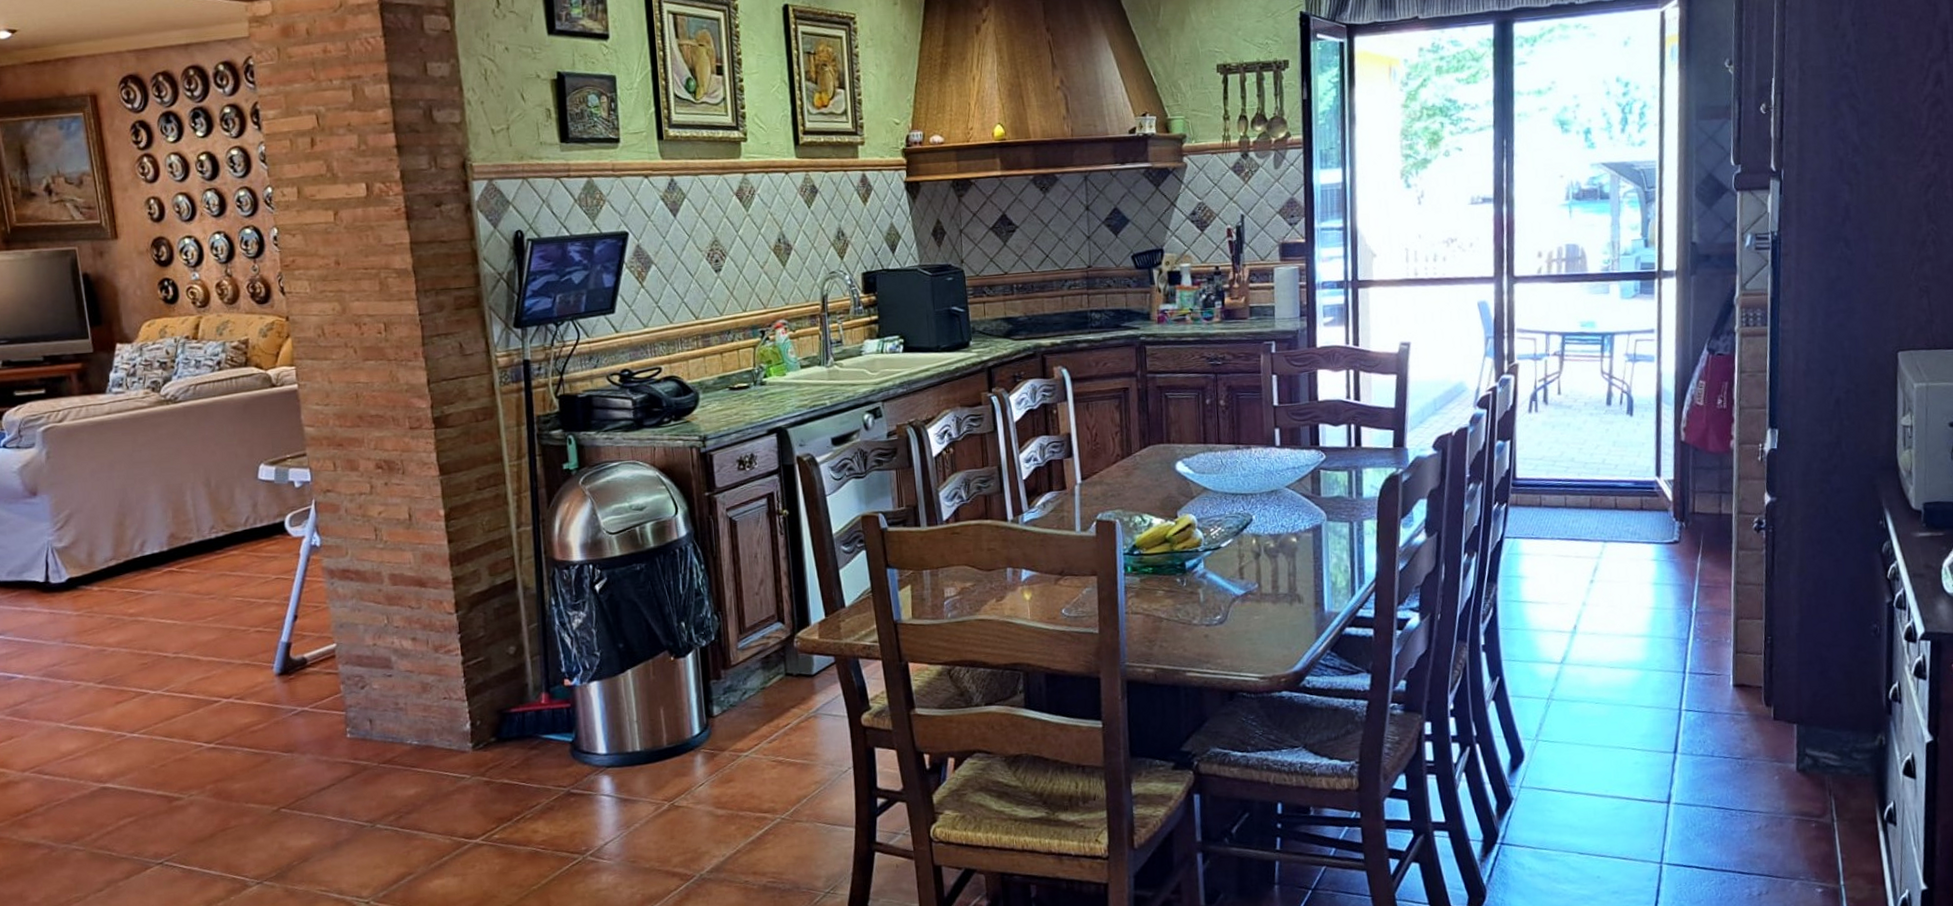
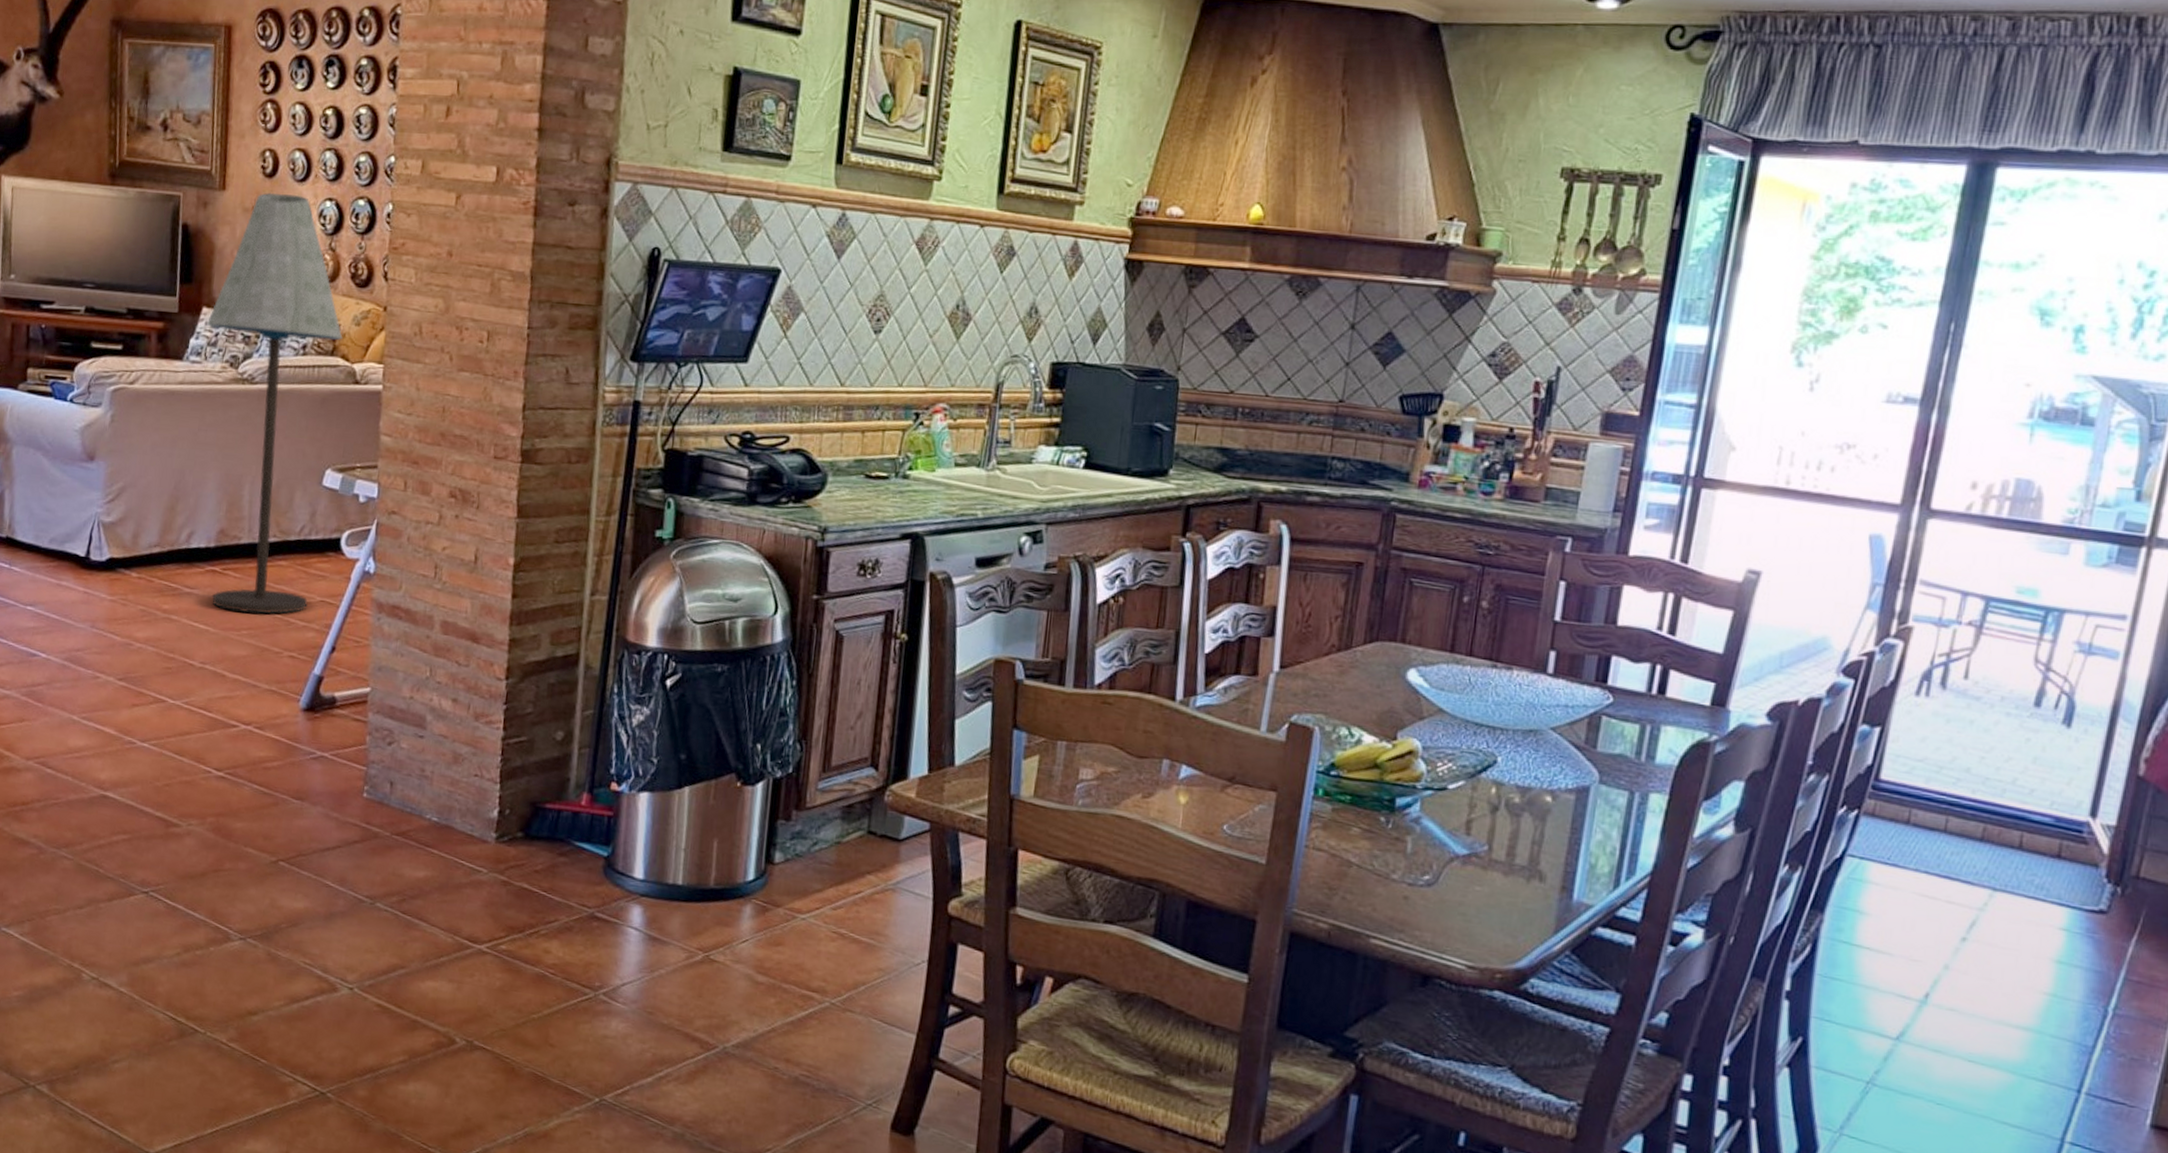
floor lamp: none [123,232,265,603] -> present [207,192,343,615]

